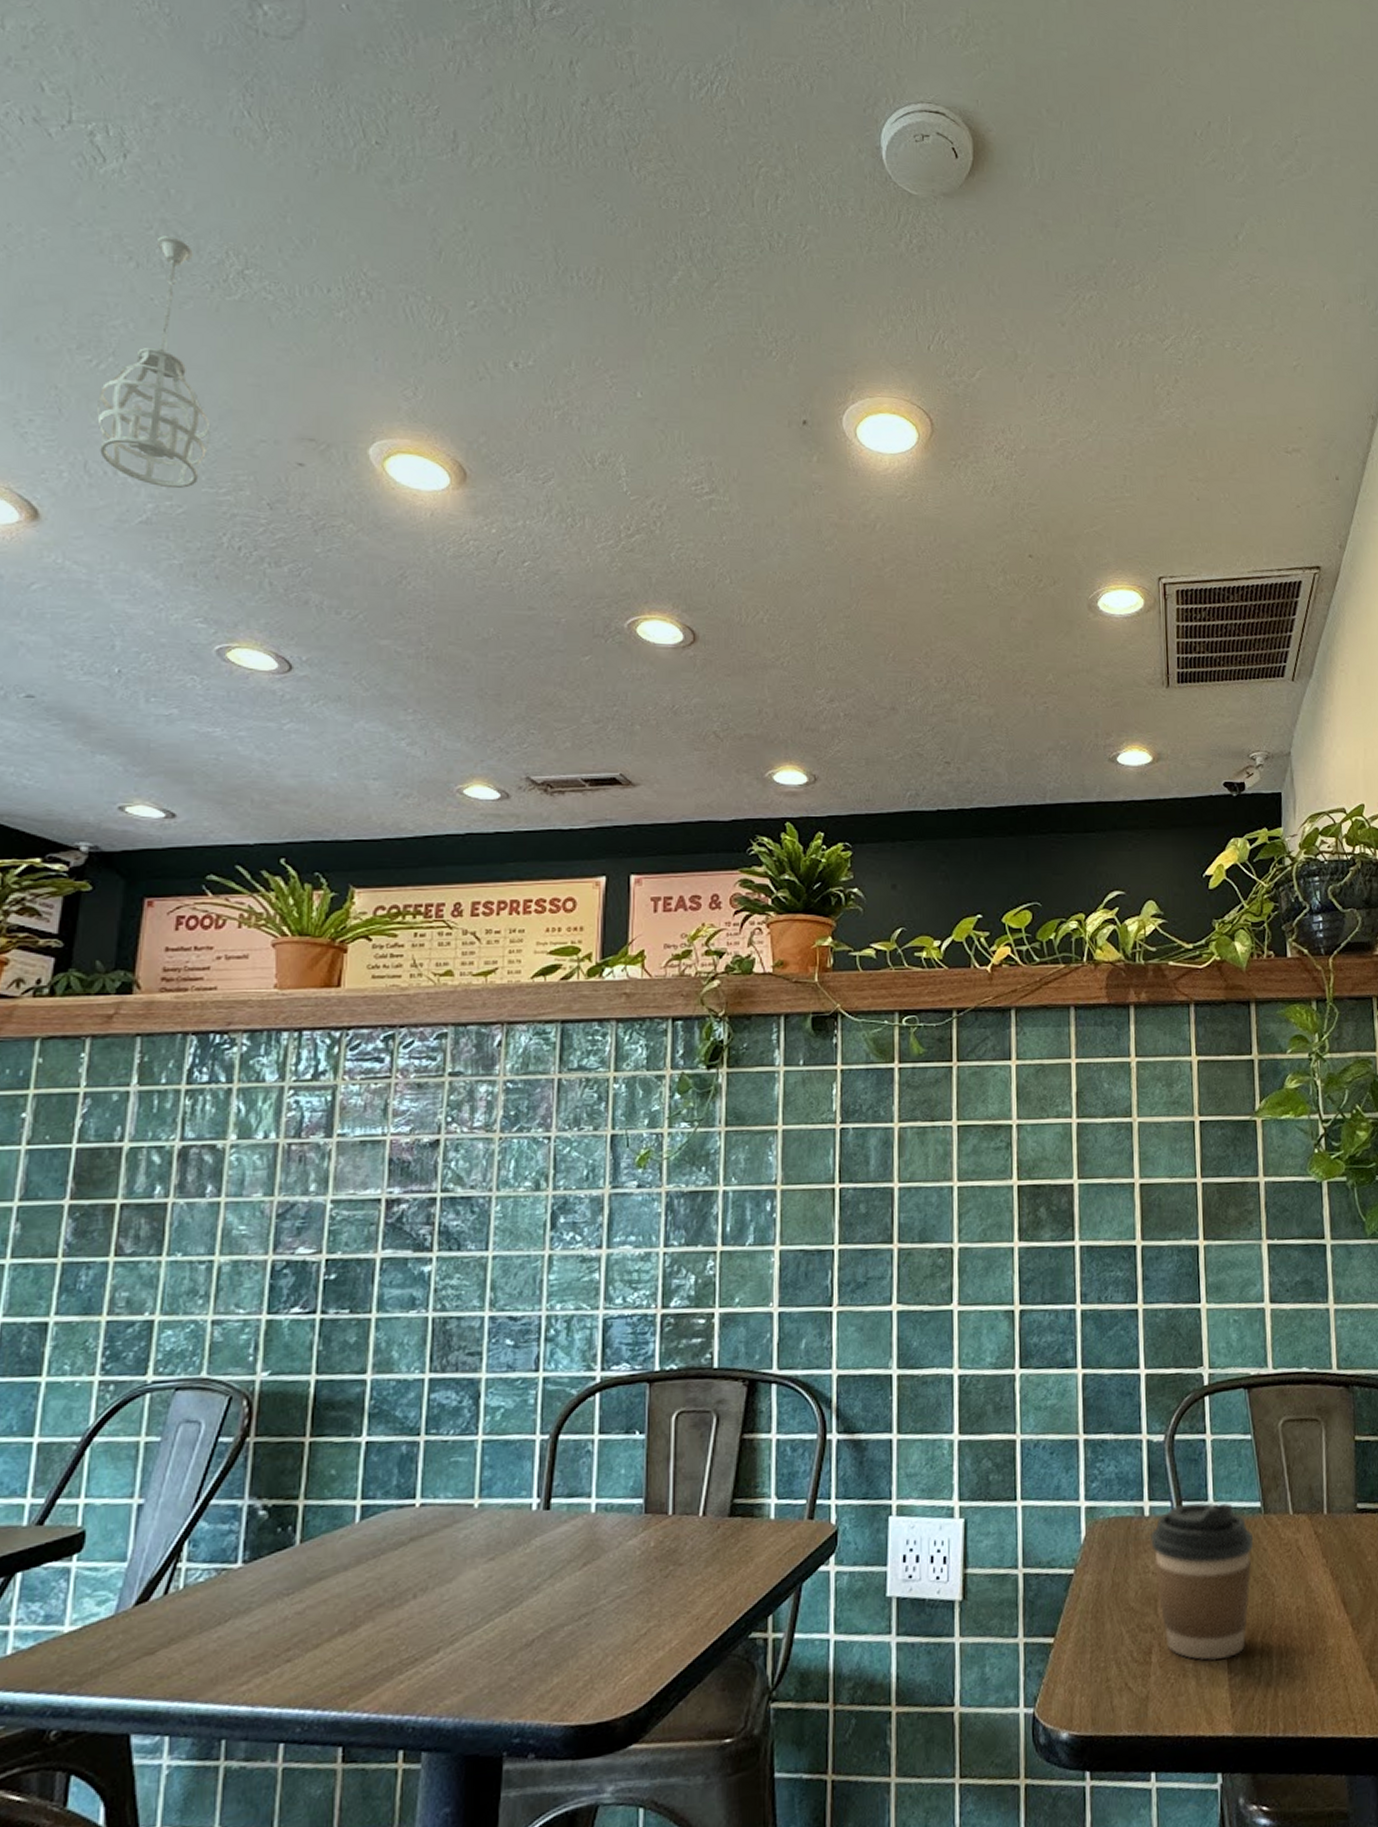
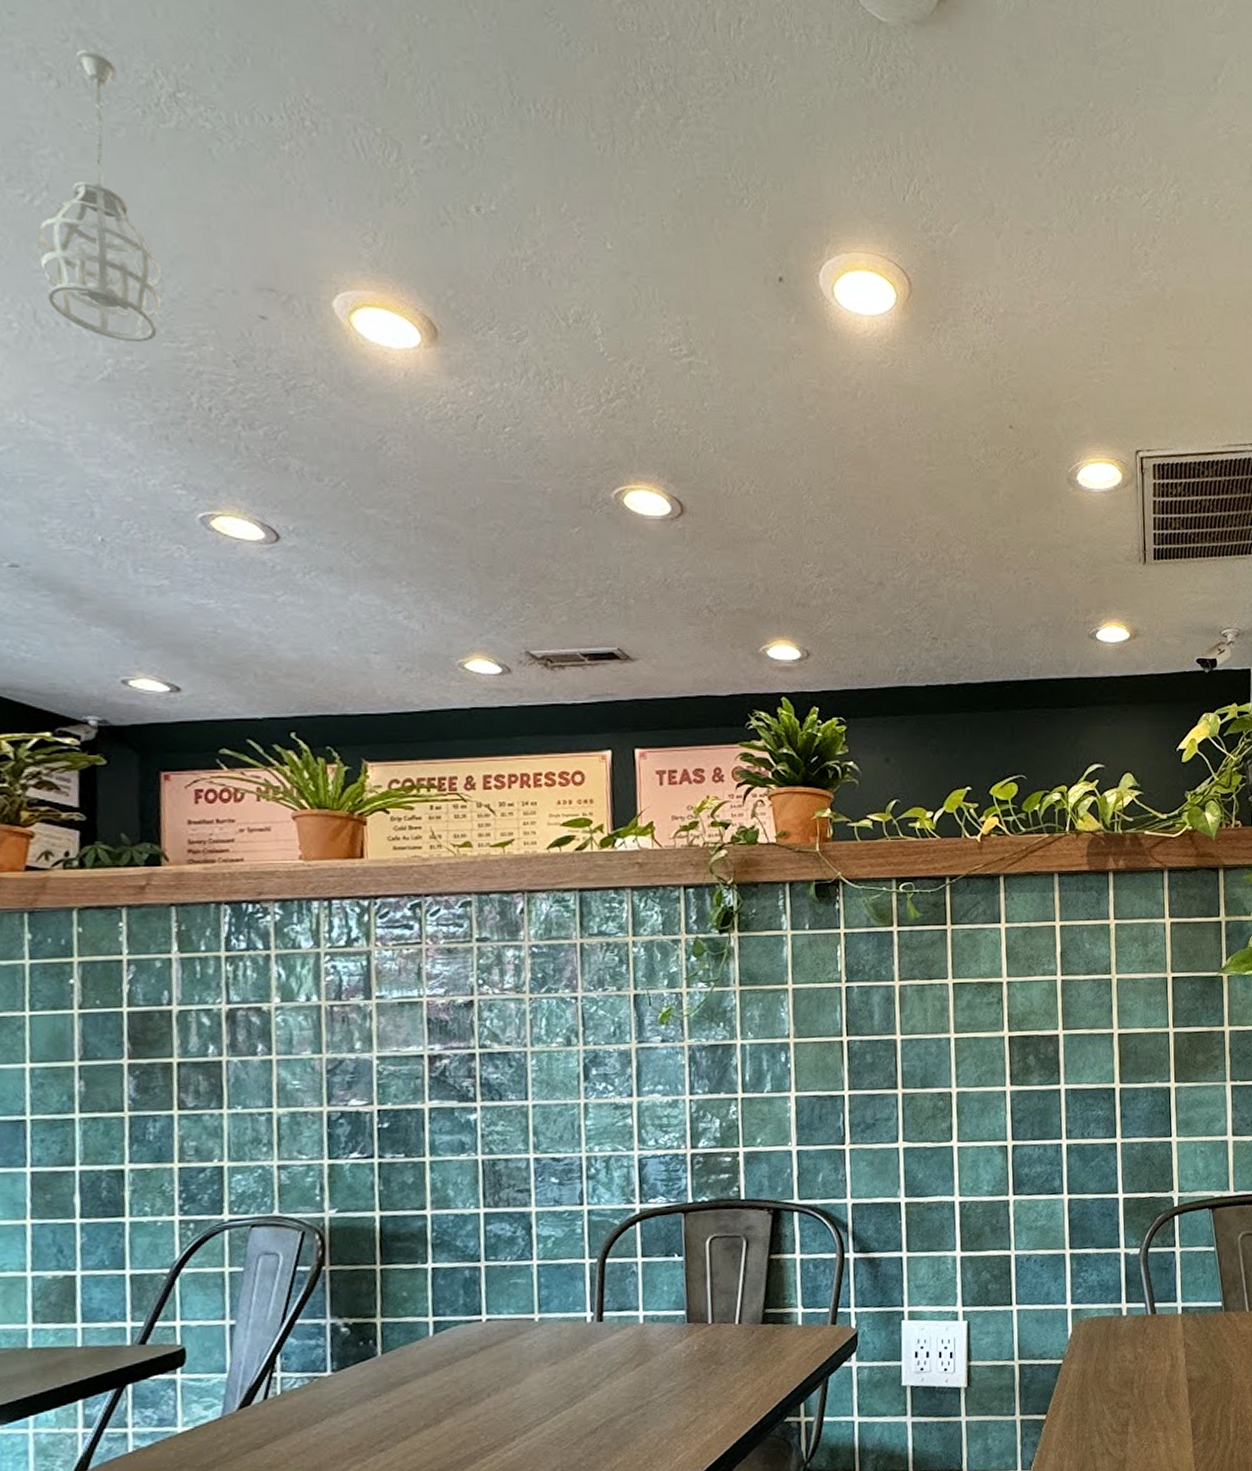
coffee cup: present [1151,1502,1254,1661] -> none [1128,1303,1216,1430]

